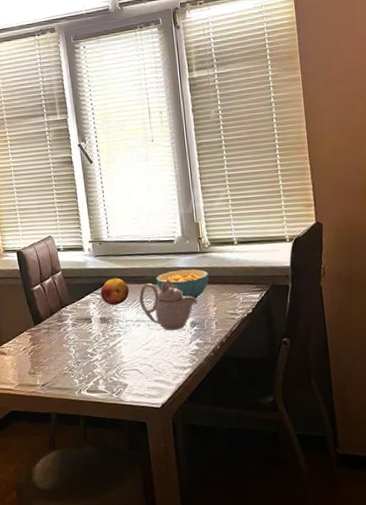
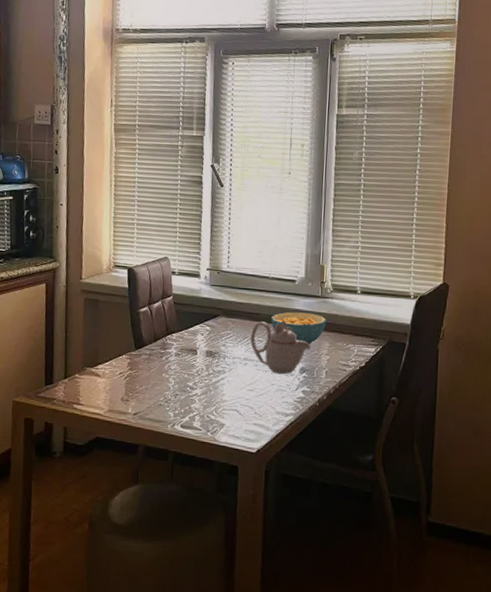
fruit: present [101,278,129,305] -> none [211,311,241,340]

